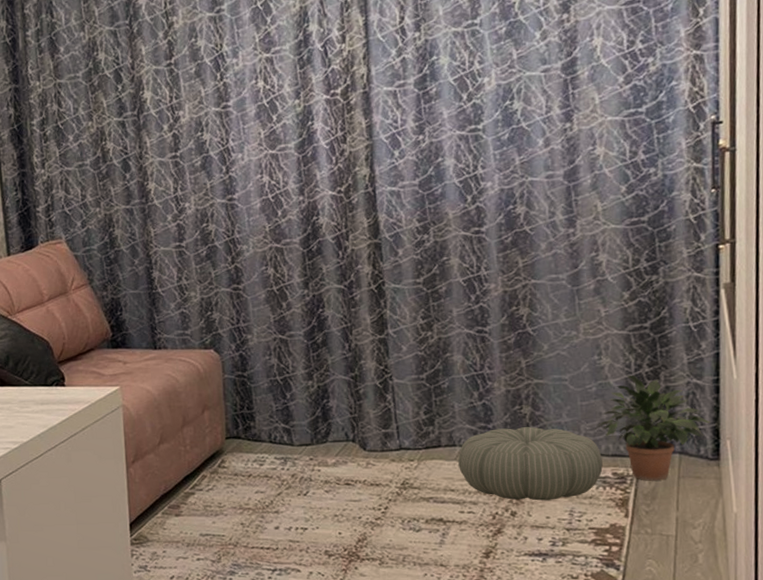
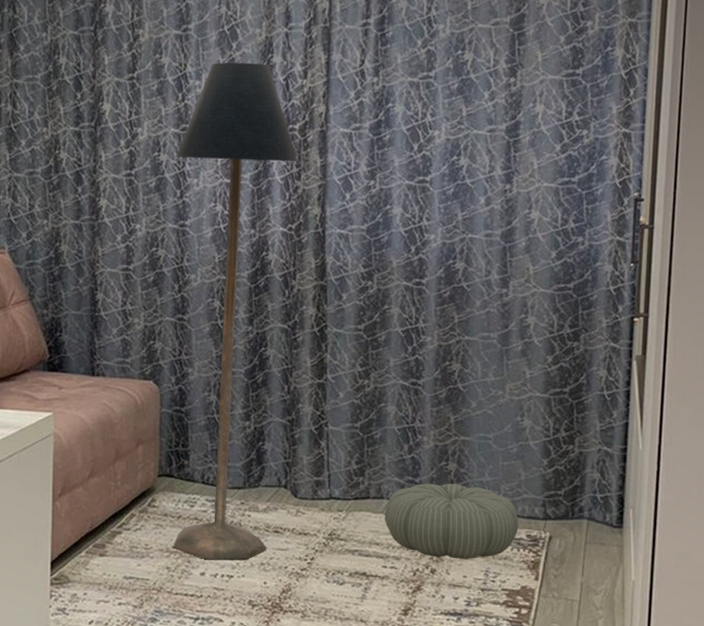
floor lamp: none [219,33,342,514] -> present [173,62,298,560]
potted plant: present [594,375,710,481] -> none [513,438,616,545]

